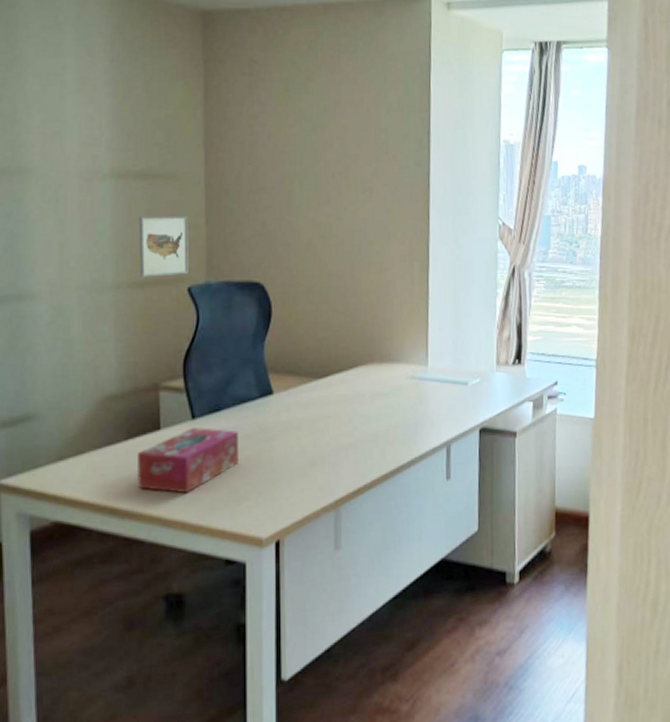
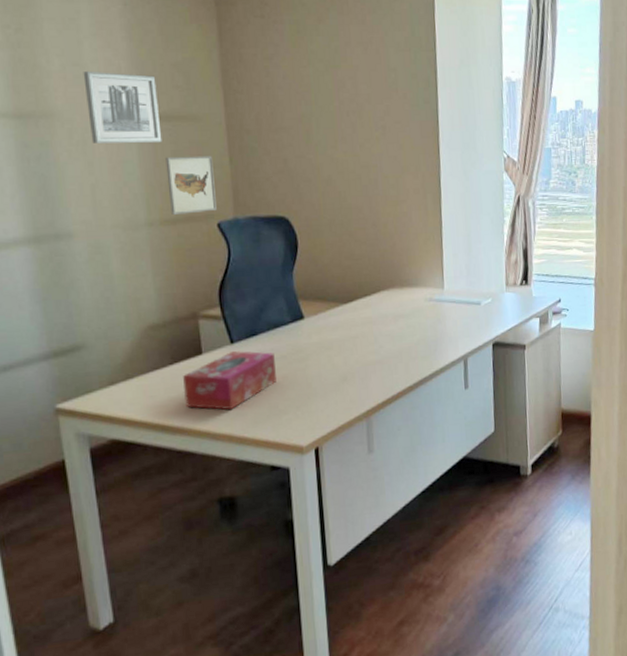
wall art: none [62,126,138,202] -> present [83,70,162,144]

